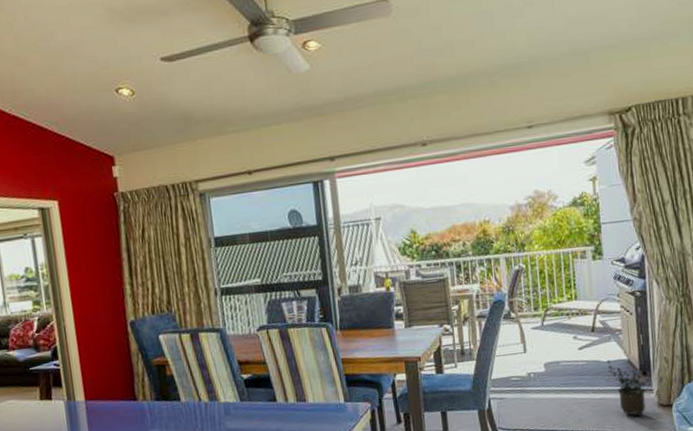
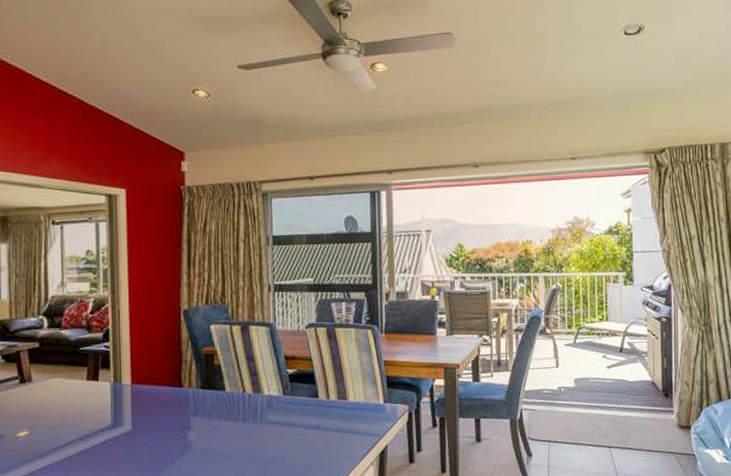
potted plant: present [607,360,651,417] -> none [633,380,672,436]

